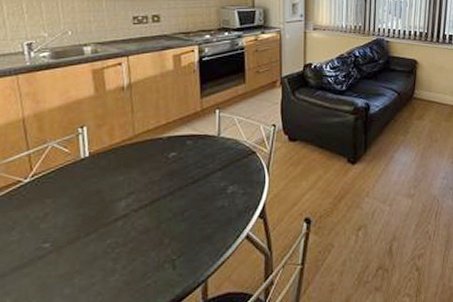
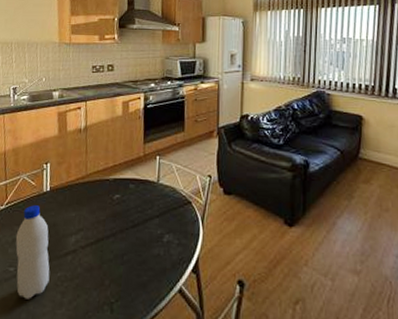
water bottle: none [48,173,97,273] -> present [15,205,50,299]

